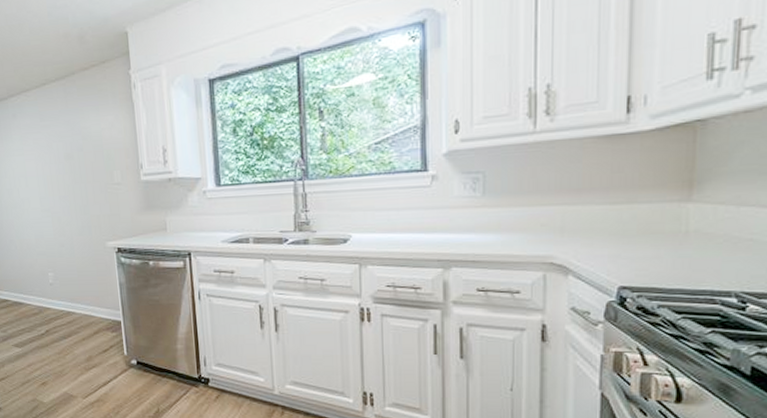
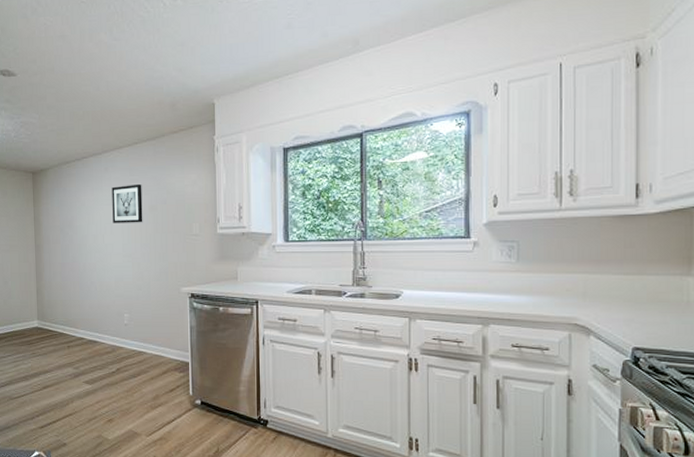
wall art: none [22,131,60,176] -> present [112,184,143,223]

